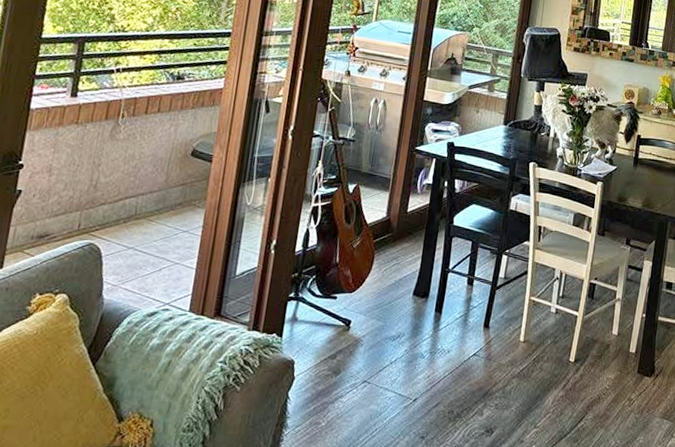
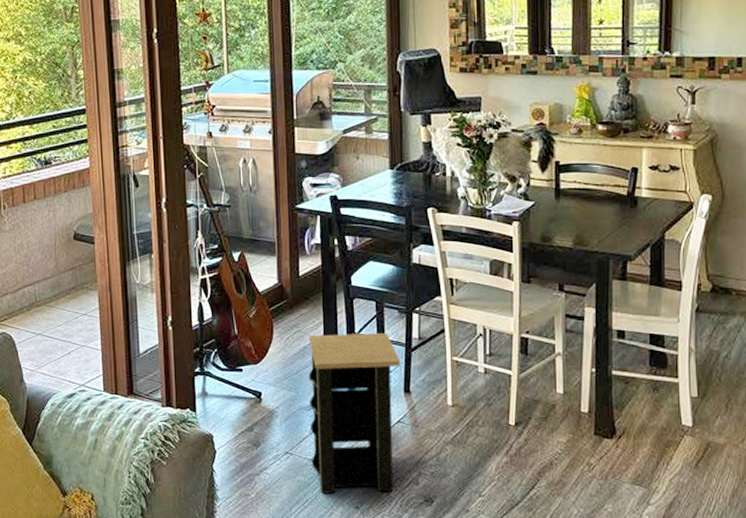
side table: none [386,268,485,423] -> present [309,332,401,493]

